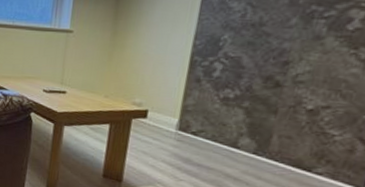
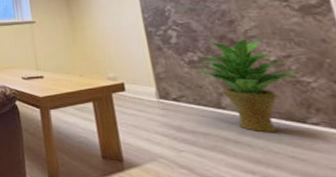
potted plant: none [225,79,331,176] -> present [193,39,300,133]

